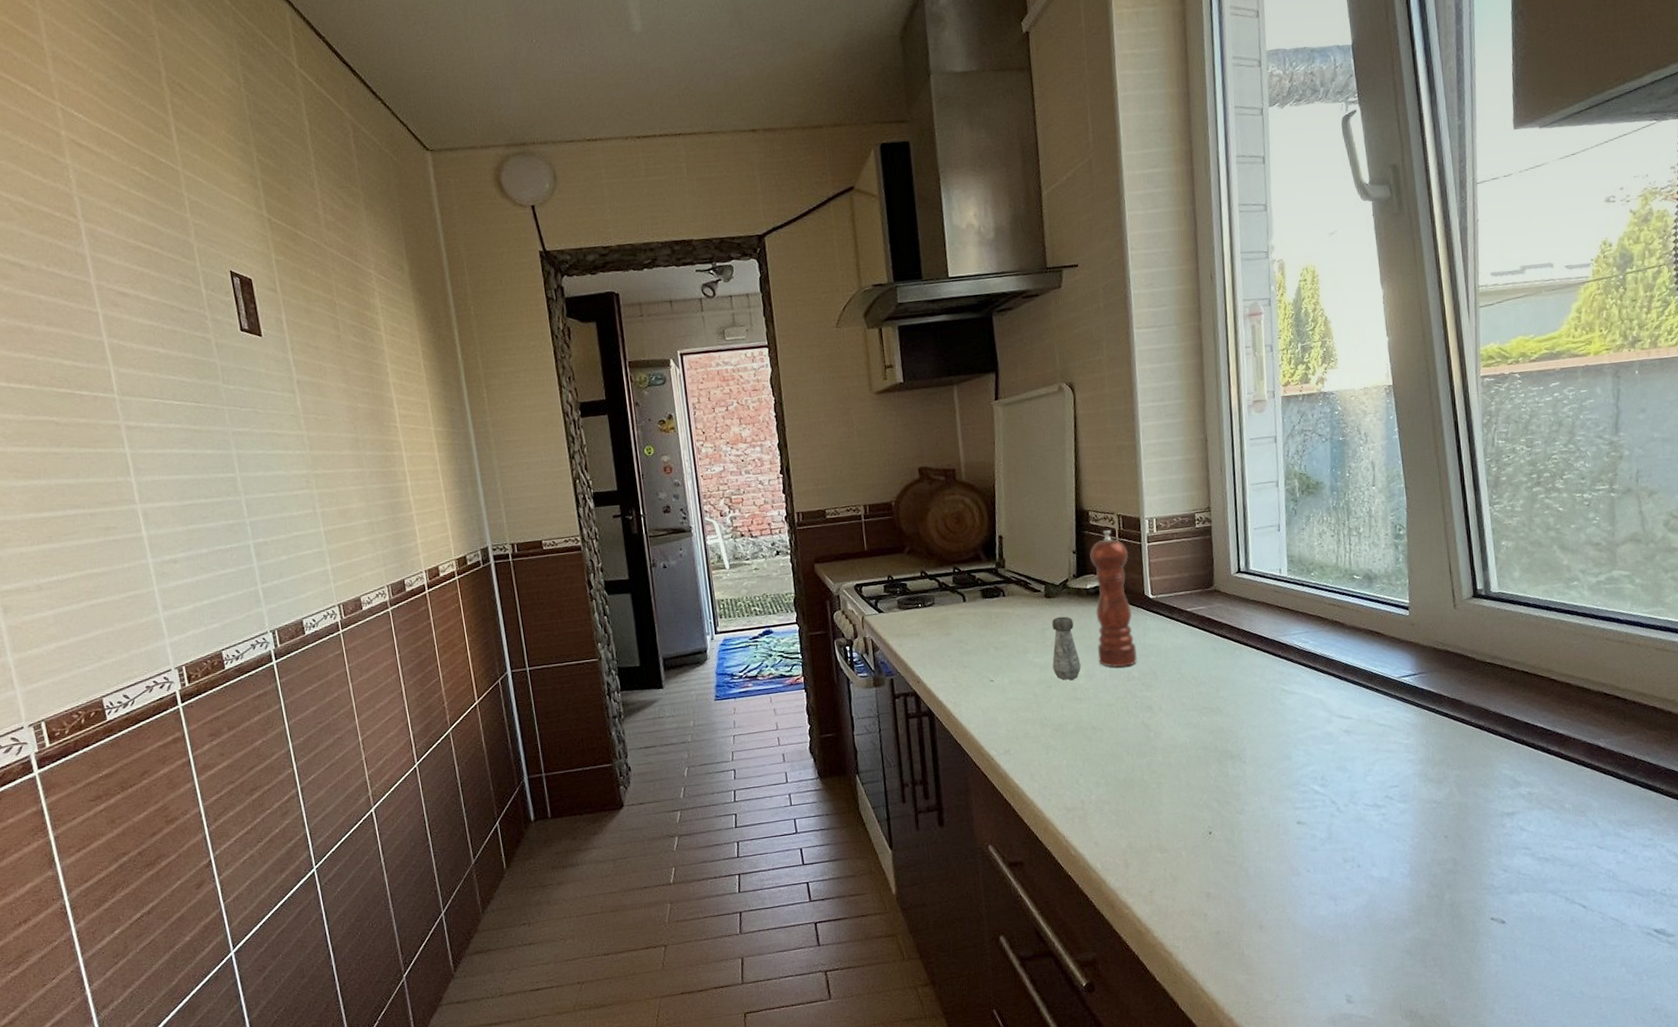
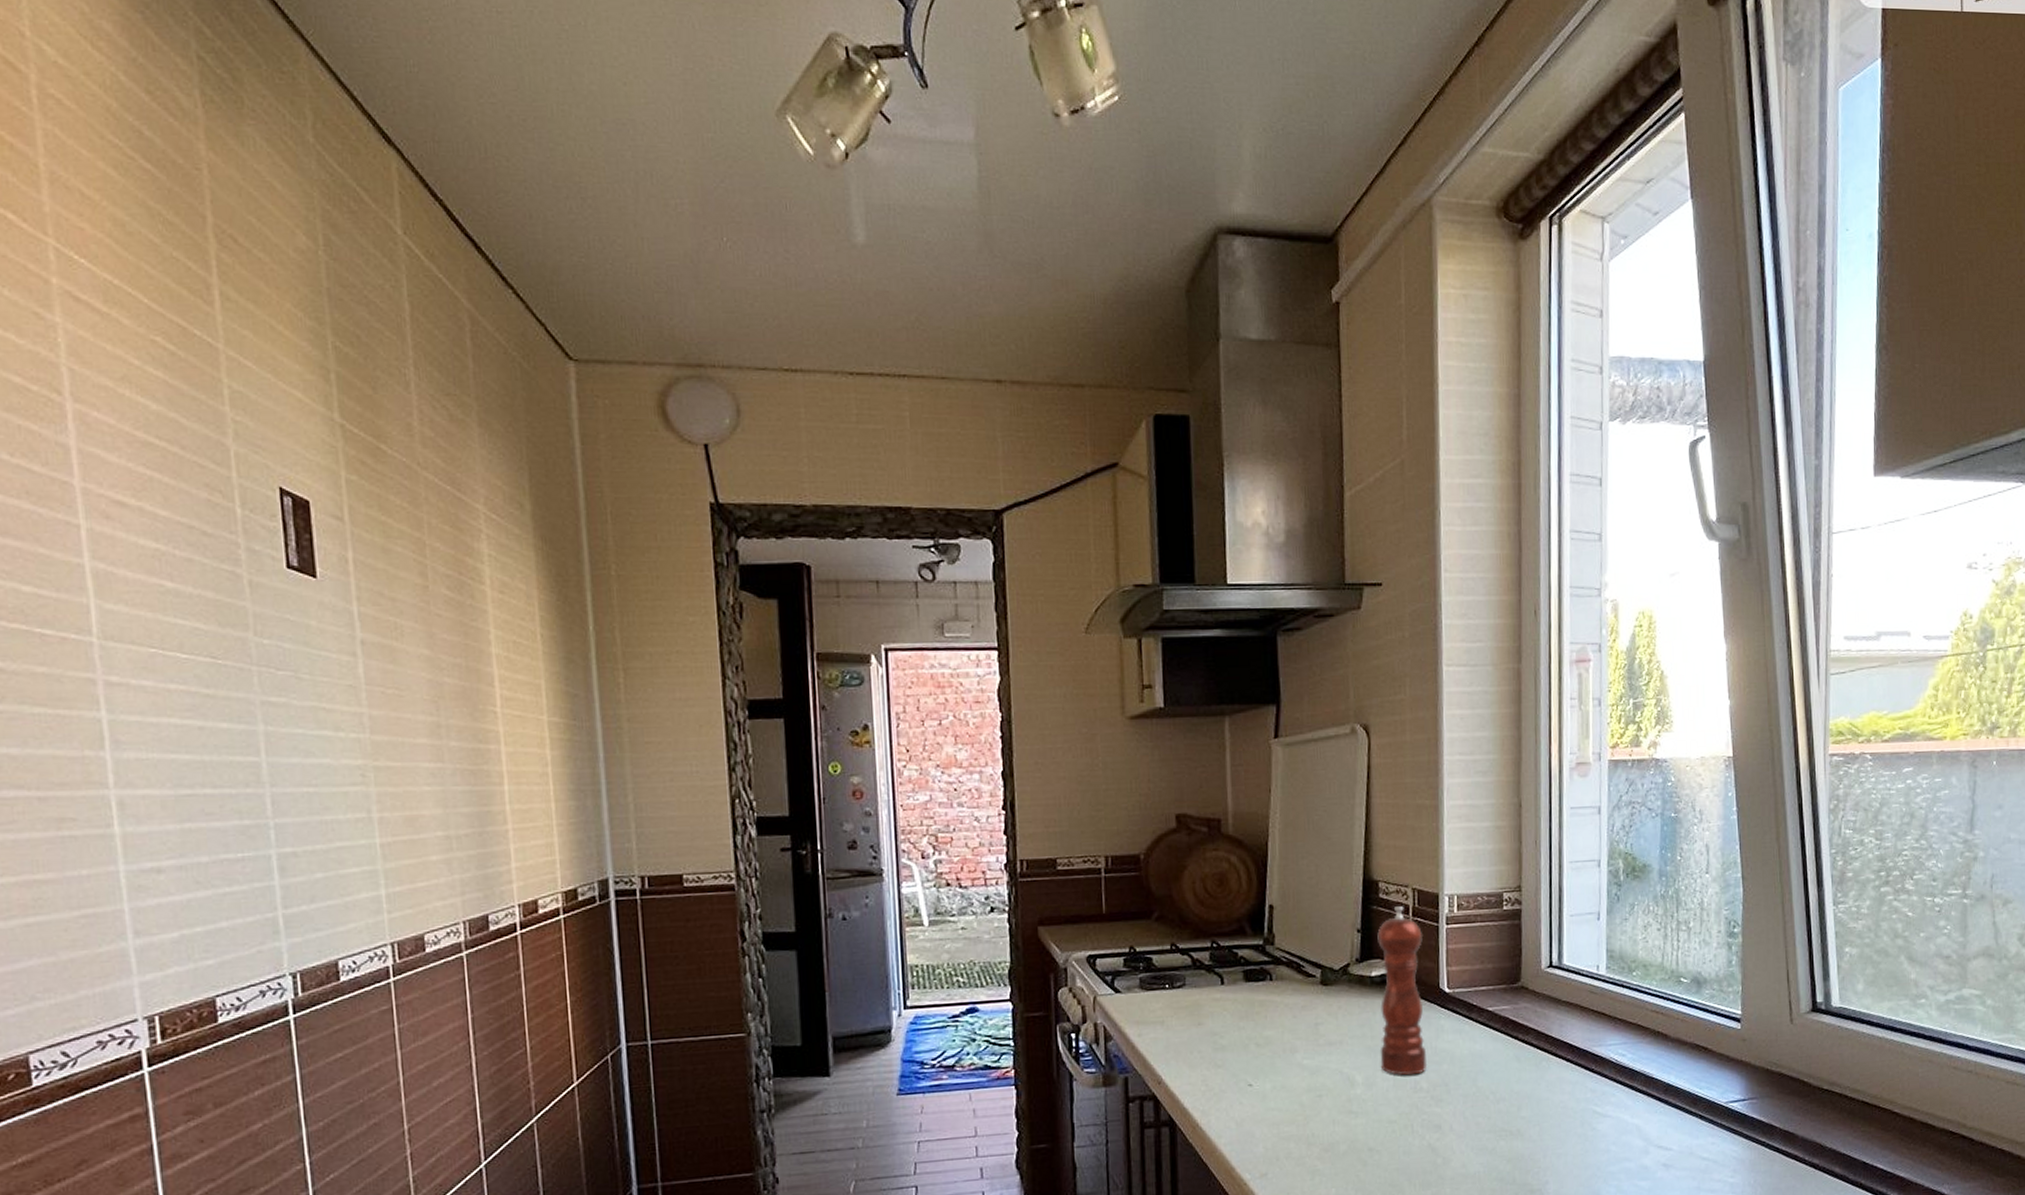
salt shaker: present [1052,616,1081,681] -> none [1324,1009,1360,1089]

